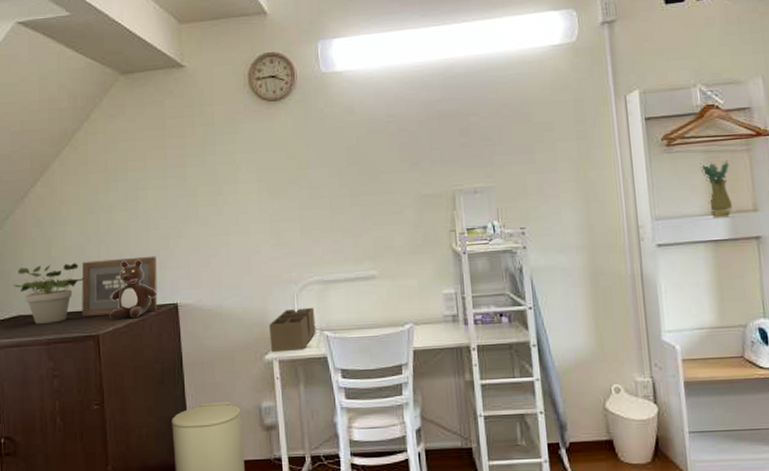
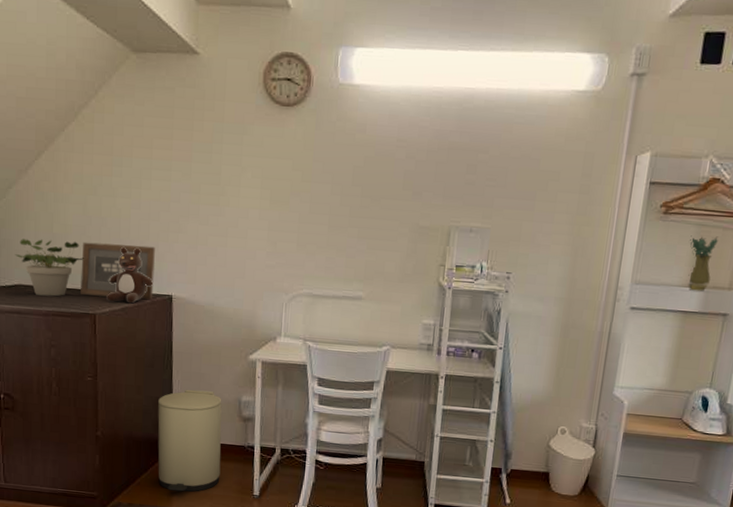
desk organizer: present [269,307,316,353] -> none [255,316,301,356]

